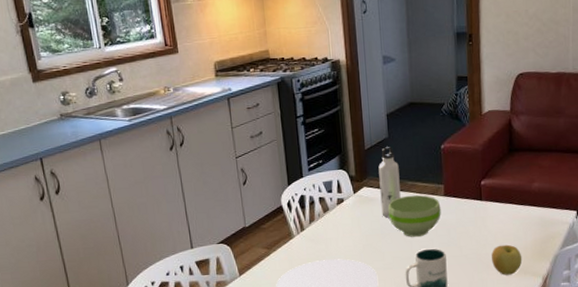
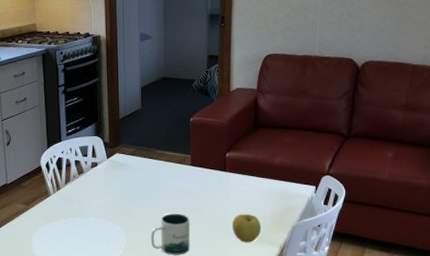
water bottle: present [378,147,401,218] -> none [131,117,150,183]
bowl: present [388,194,441,237] -> none [138,163,187,202]

